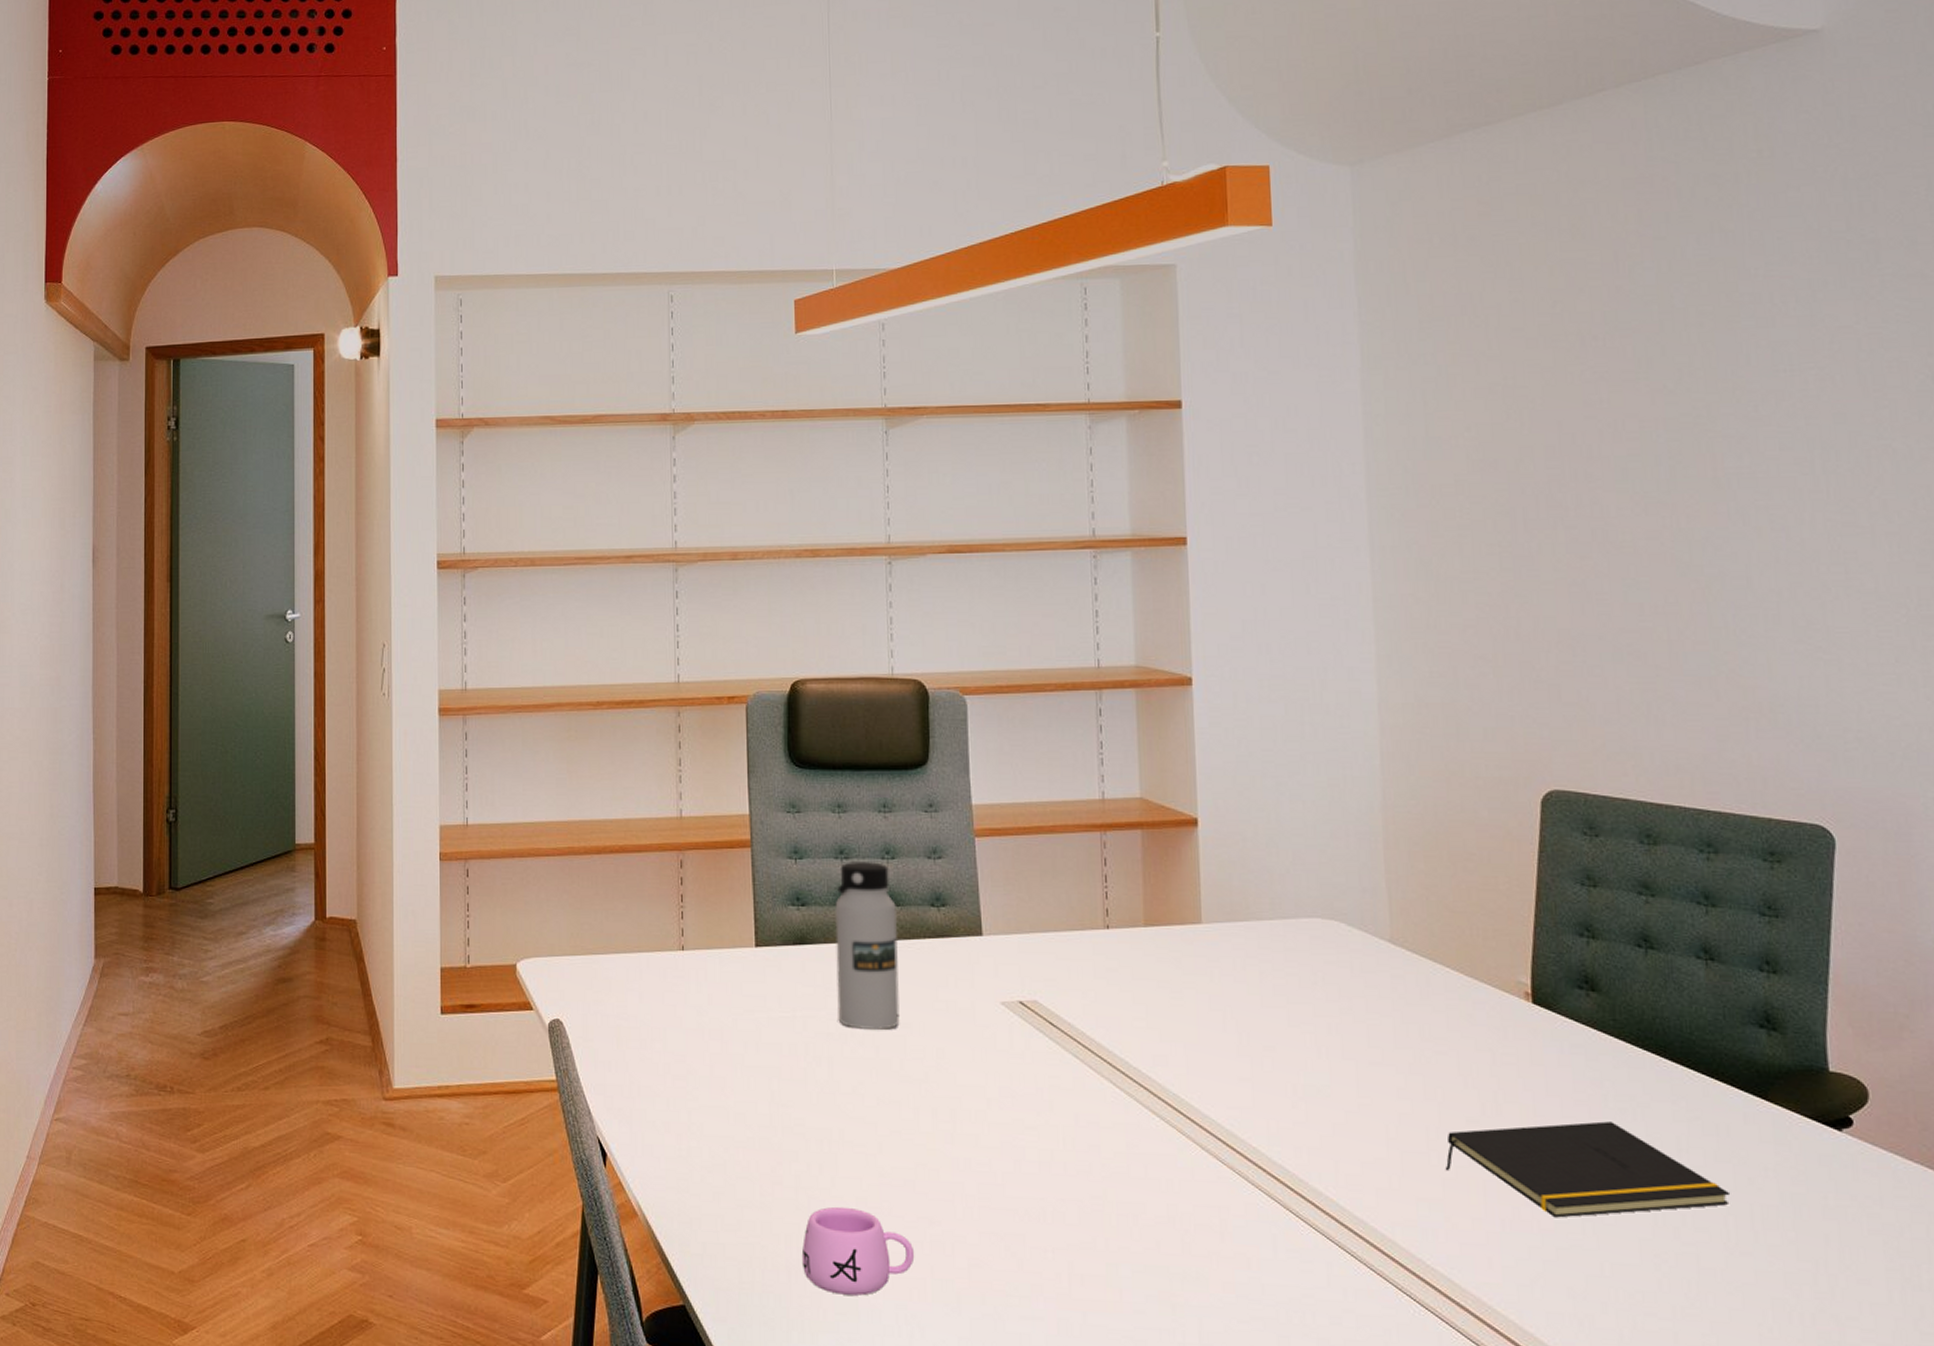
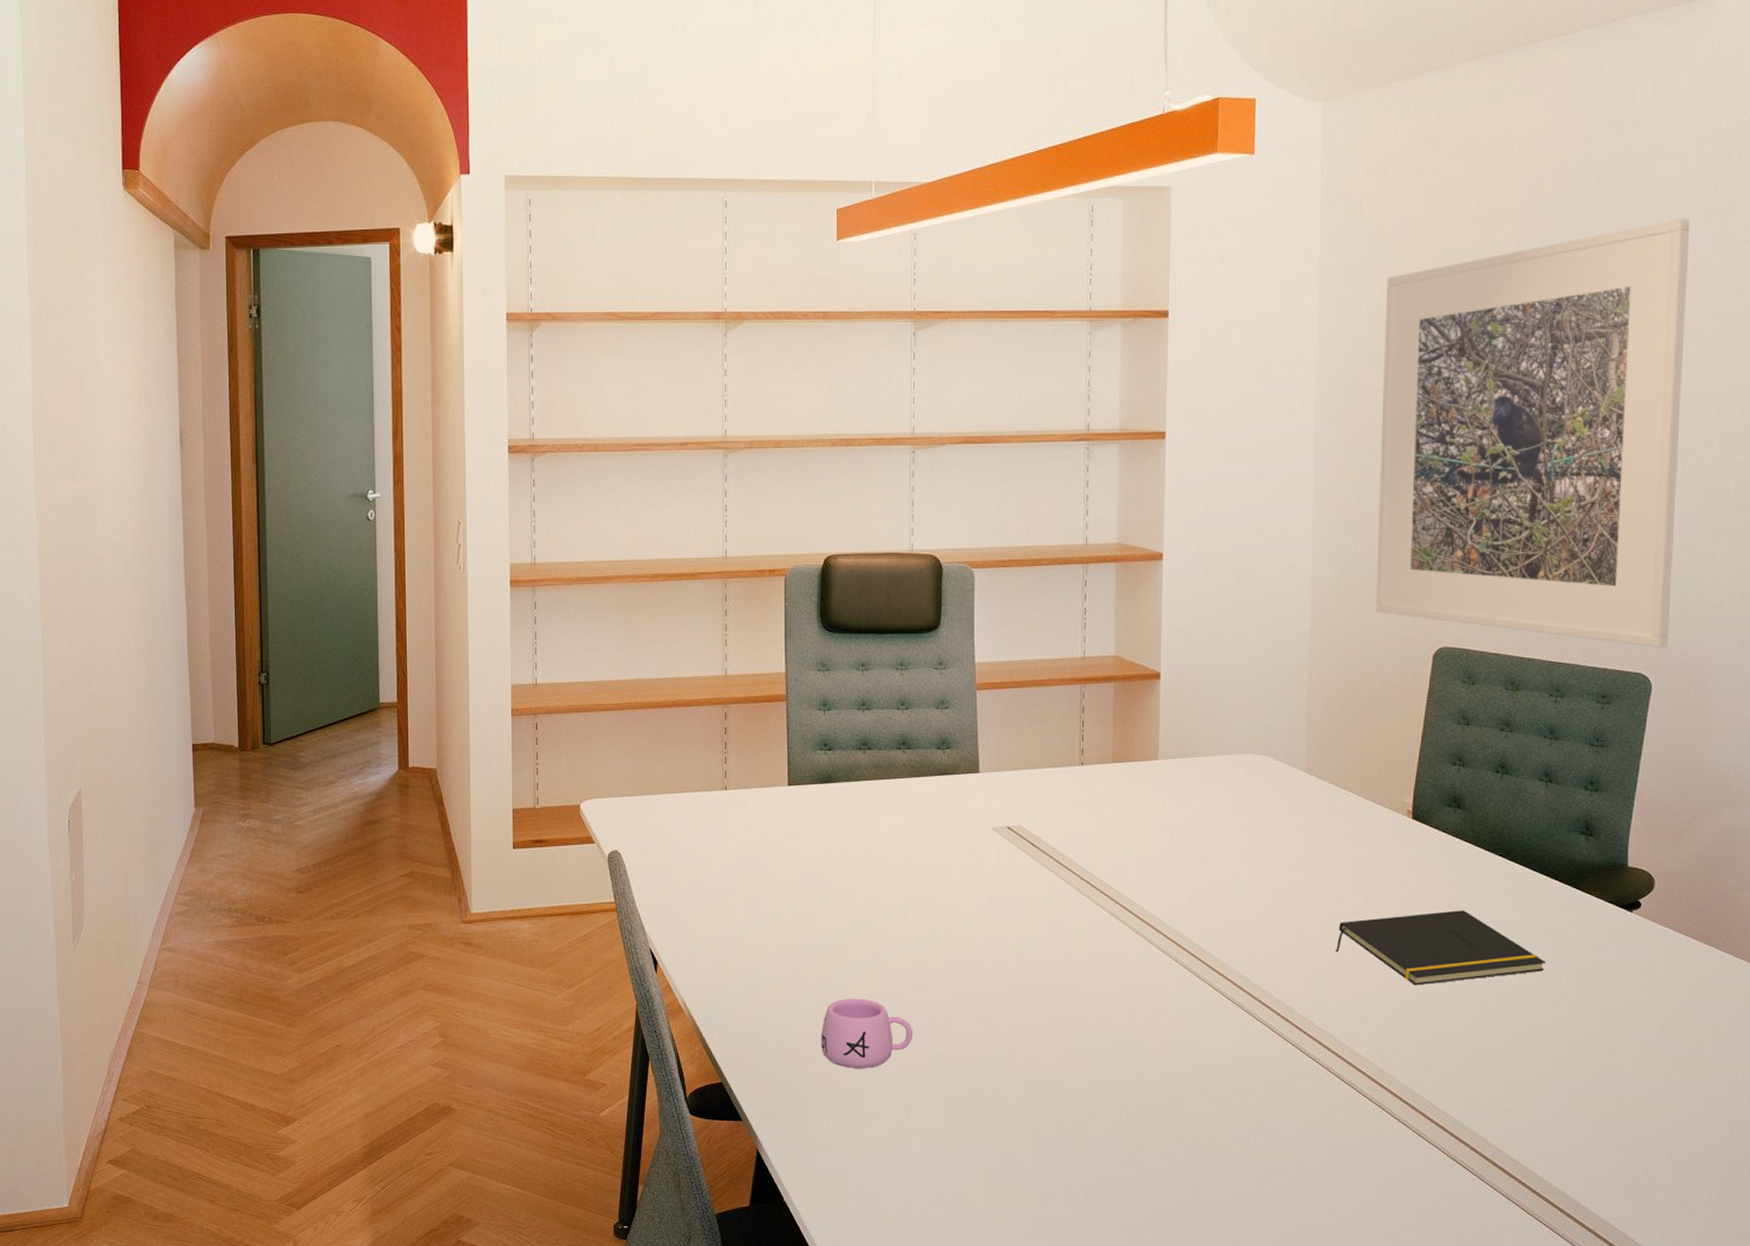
water bottle: present [835,862,900,1030] -> none [856,712,909,852]
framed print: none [1444,280,1851,794] -> present [1375,218,1690,648]

